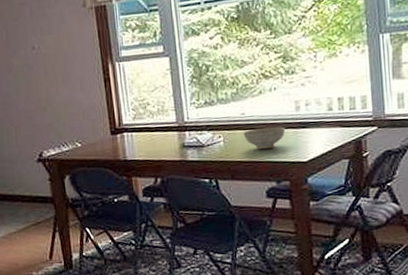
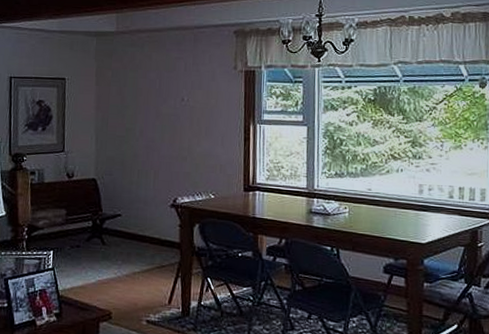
decorative bowl: present [243,127,286,150] -> none [368,205,408,226]

